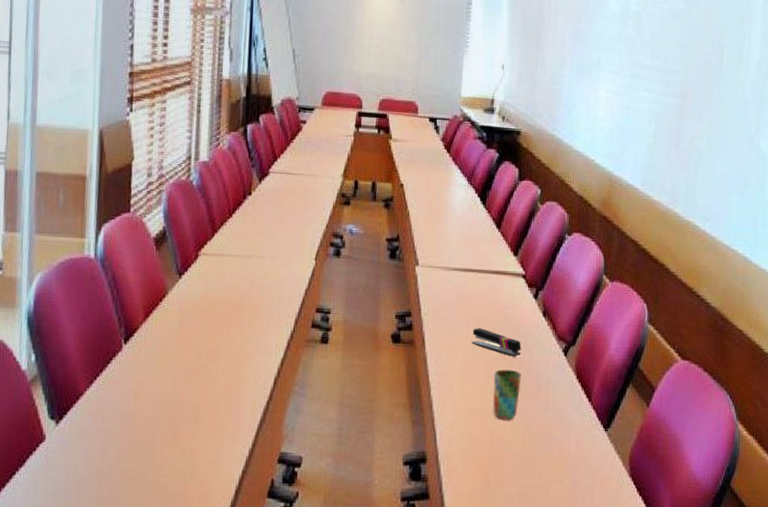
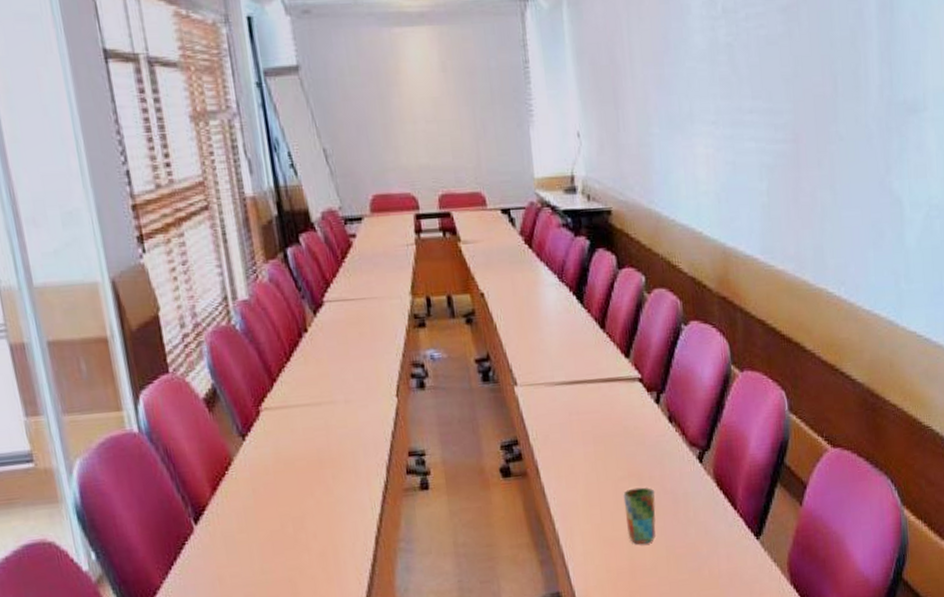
stapler: present [472,328,522,357] -> none [591,446,651,473]

